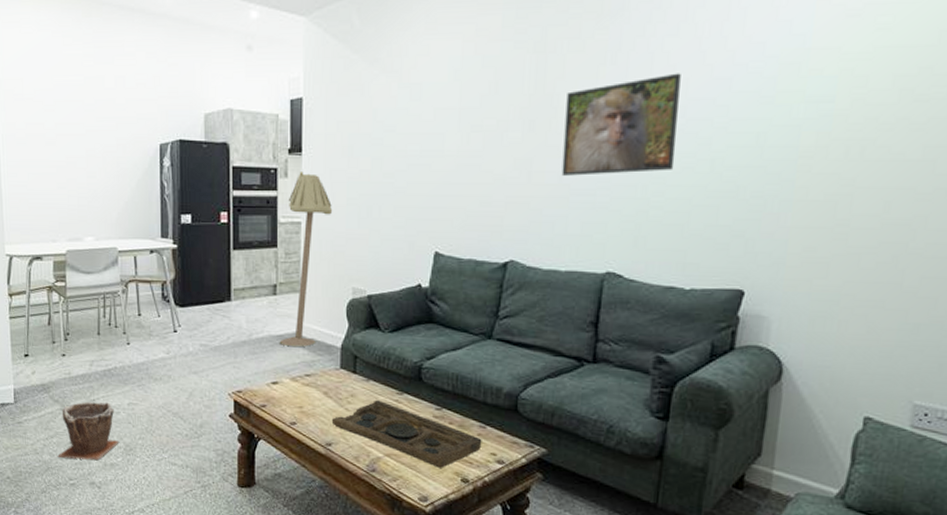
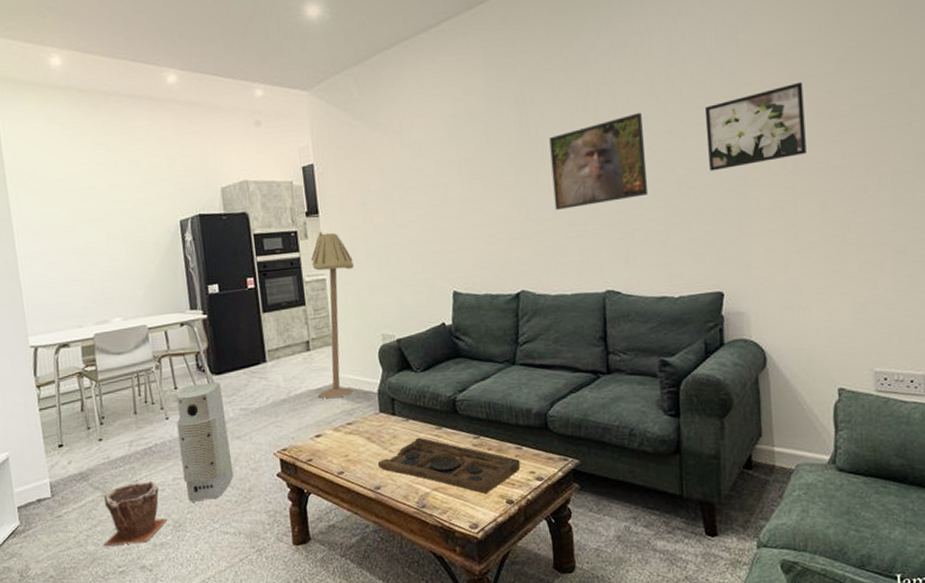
air purifier: none [137,313,187,430] -> present [176,382,234,502]
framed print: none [753,53,890,150] -> present [704,81,807,171]

